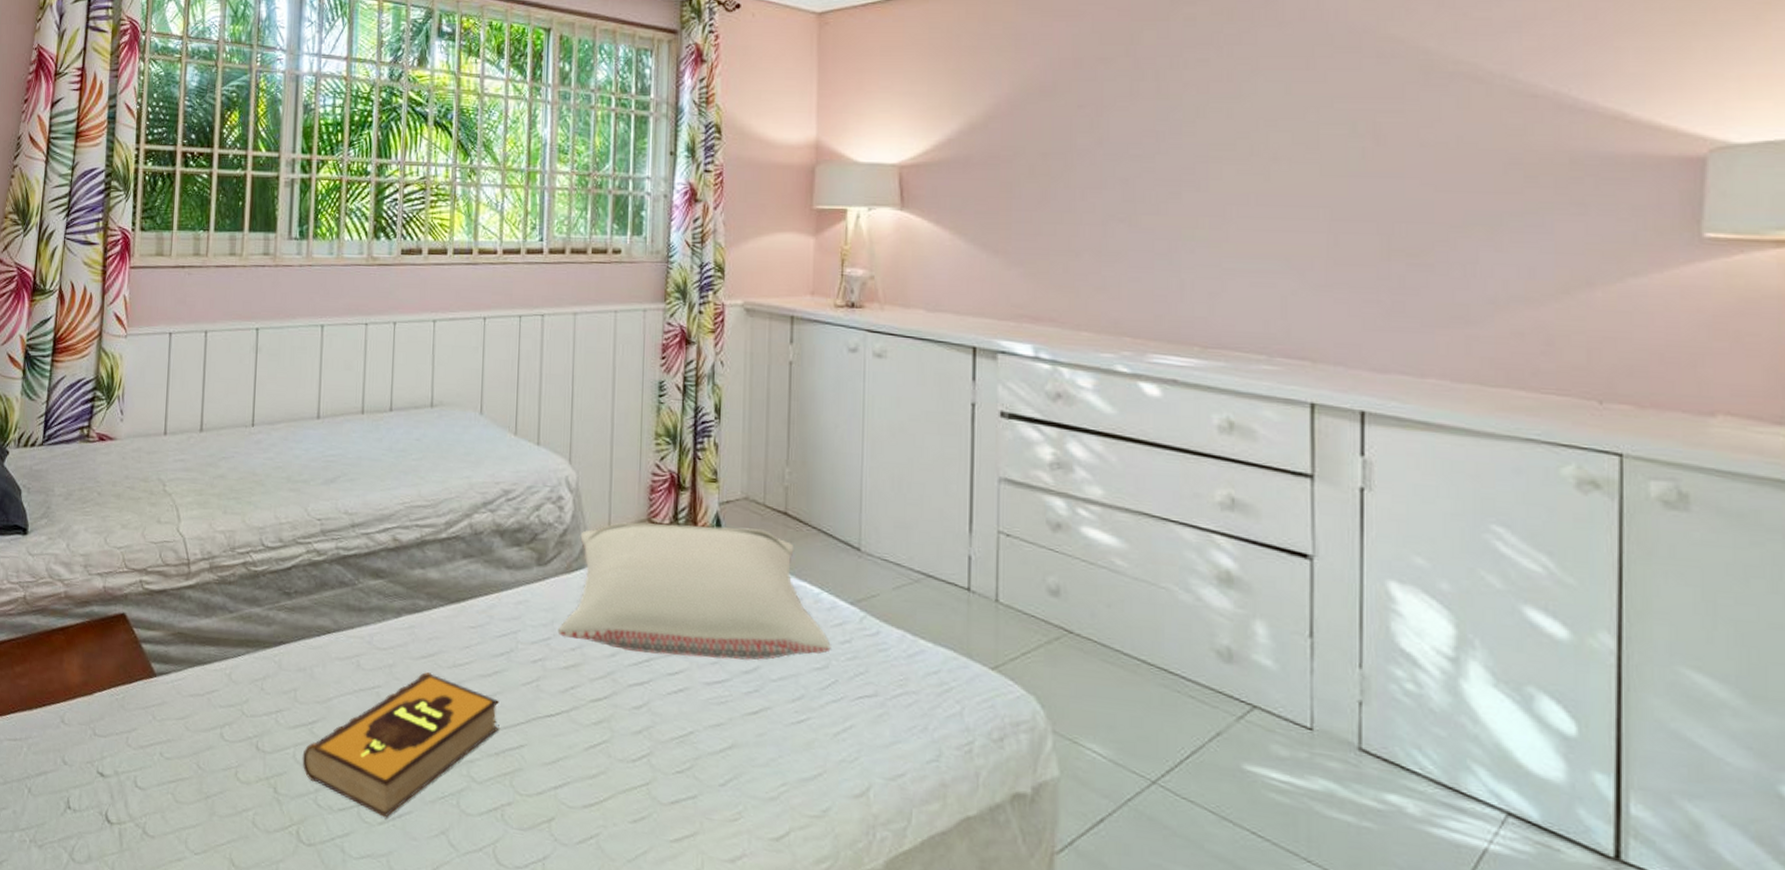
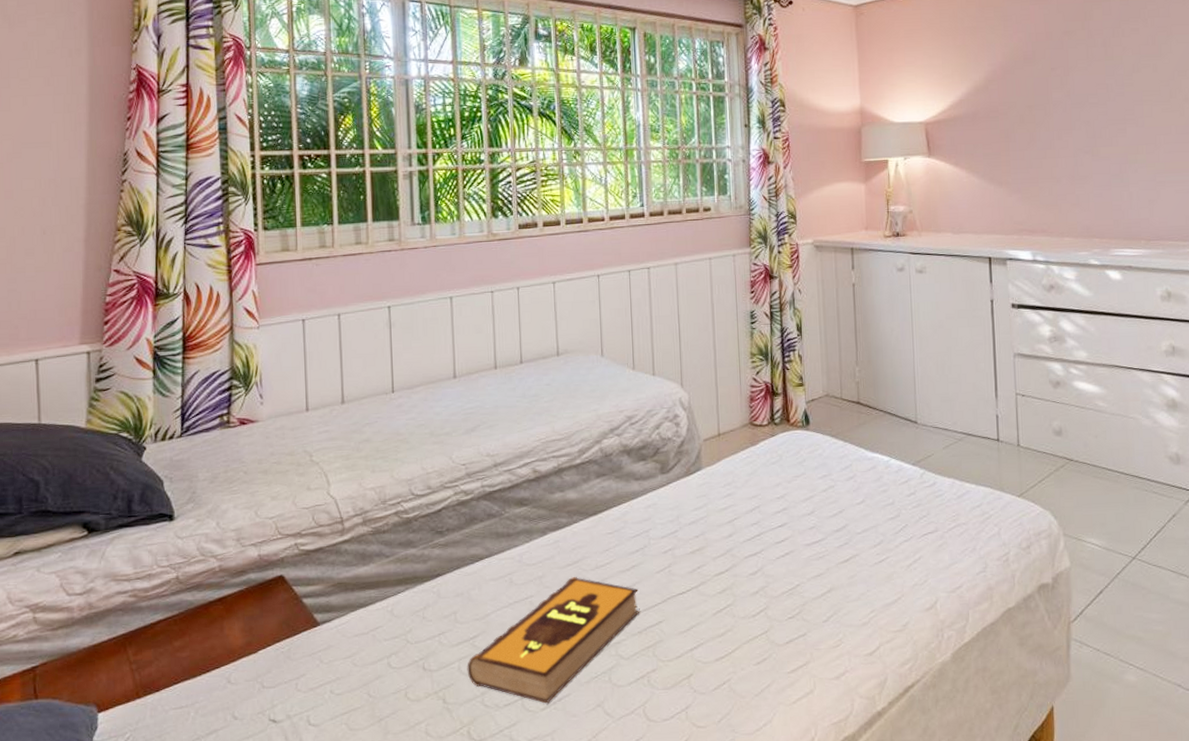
pillow: present [557,522,831,661] -> none [683,417,901,530]

